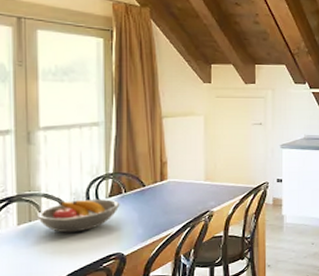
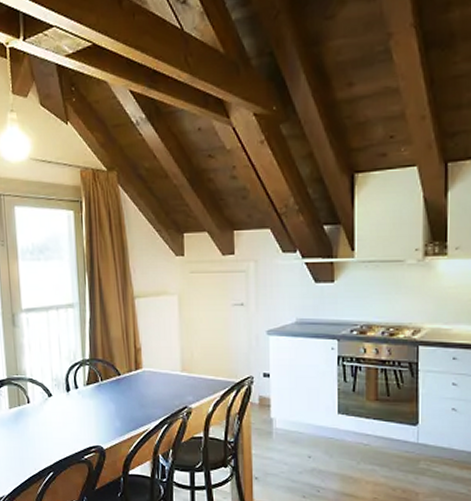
fruit bowl: present [37,199,120,233] -> none [25,387,97,420]

